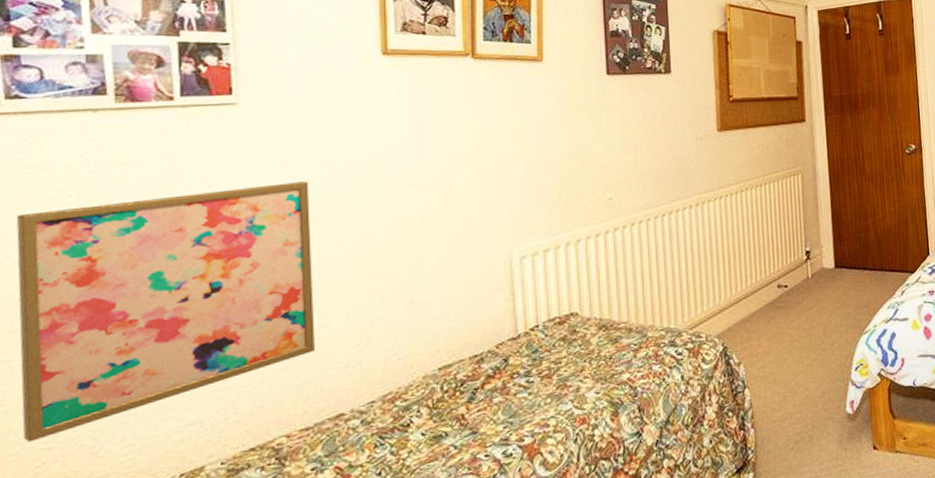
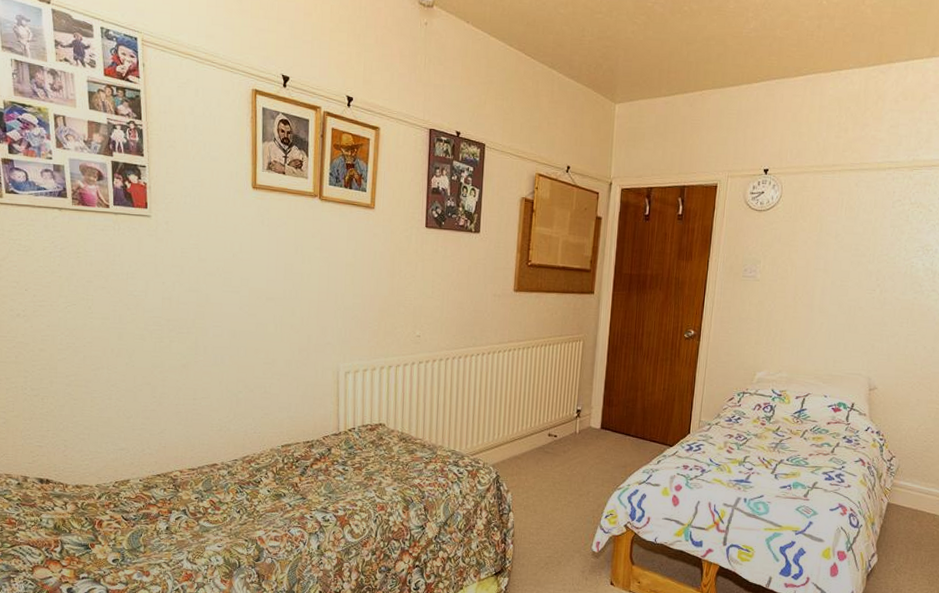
wall art: present [16,181,315,442] -> none [15,280,200,439]

